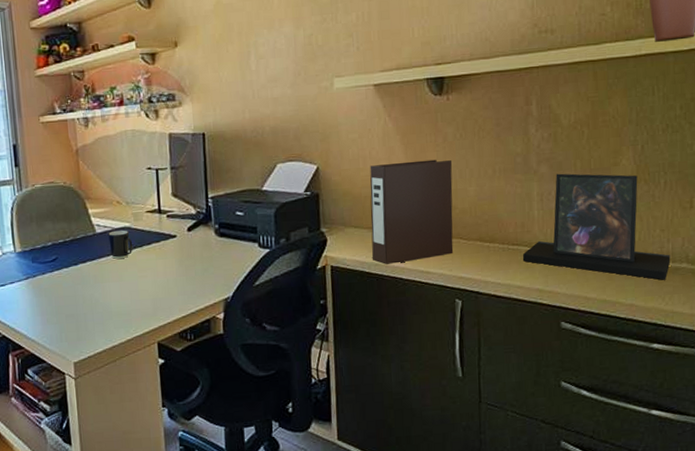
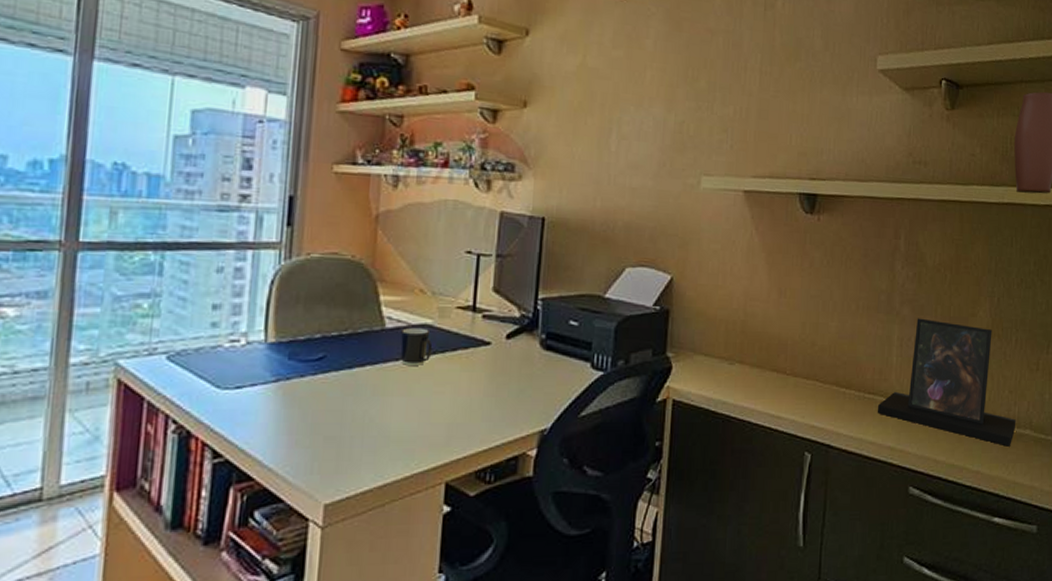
binder: present [370,159,454,265] -> none [719,284,816,405]

